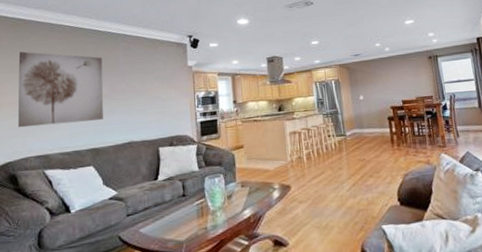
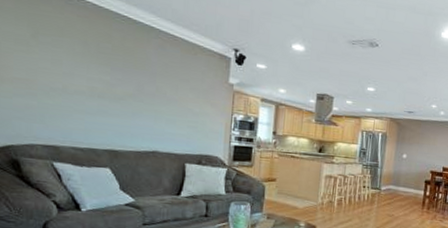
wall art: present [17,51,104,128] -> none [22,20,130,121]

